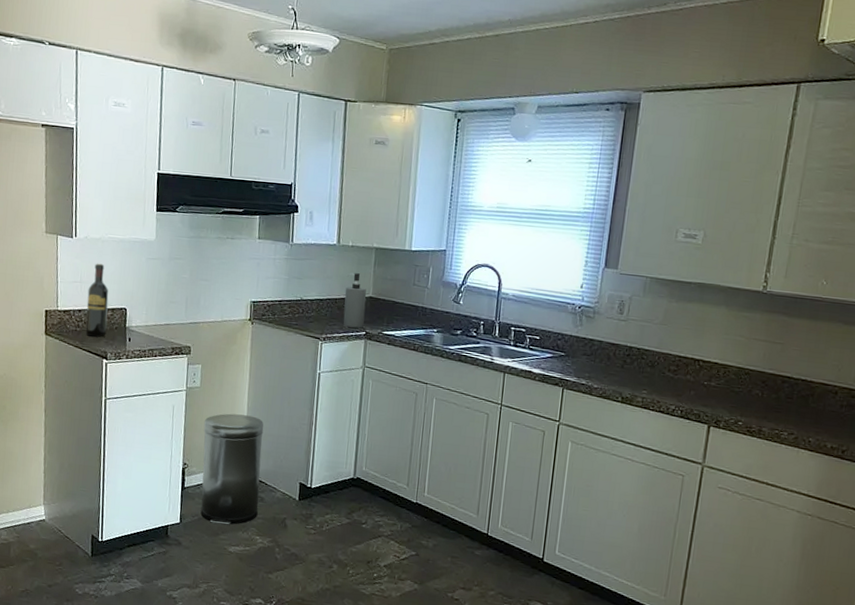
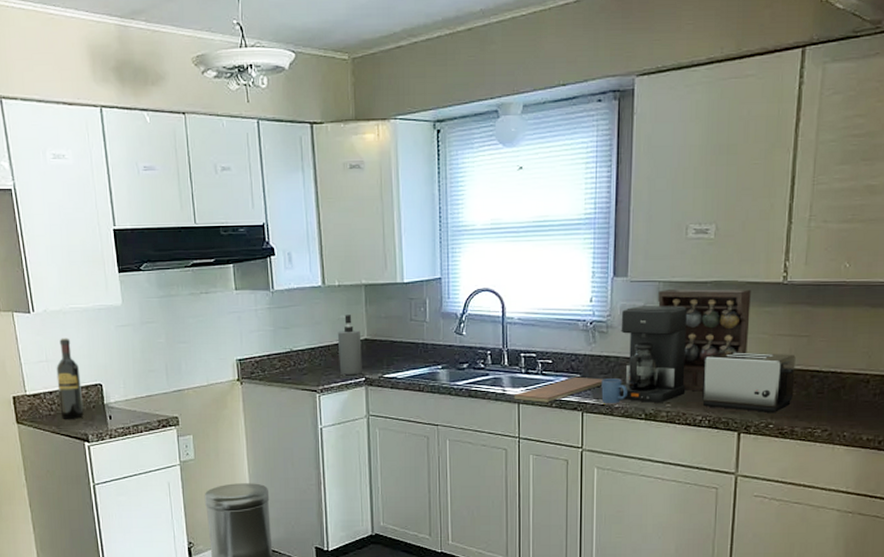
chopping board: none [500,354,585,376] -> present [514,376,603,403]
mug: none [582,360,607,385] -> present [601,378,627,404]
coffee maker: none [599,297,670,389] -> present [619,305,687,403]
spice rack: none [643,285,732,383] -> present [658,289,751,392]
toaster: none [677,347,769,411] -> present [702,351,796,413]

